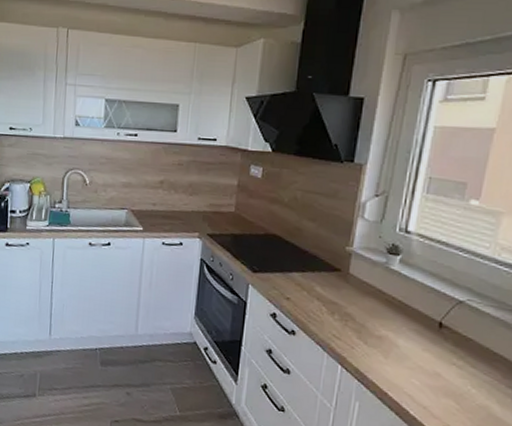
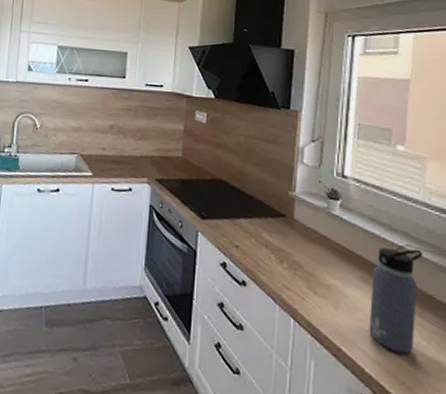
water bottle: none [417,301,485,400] -> present [368,247,423,354]

